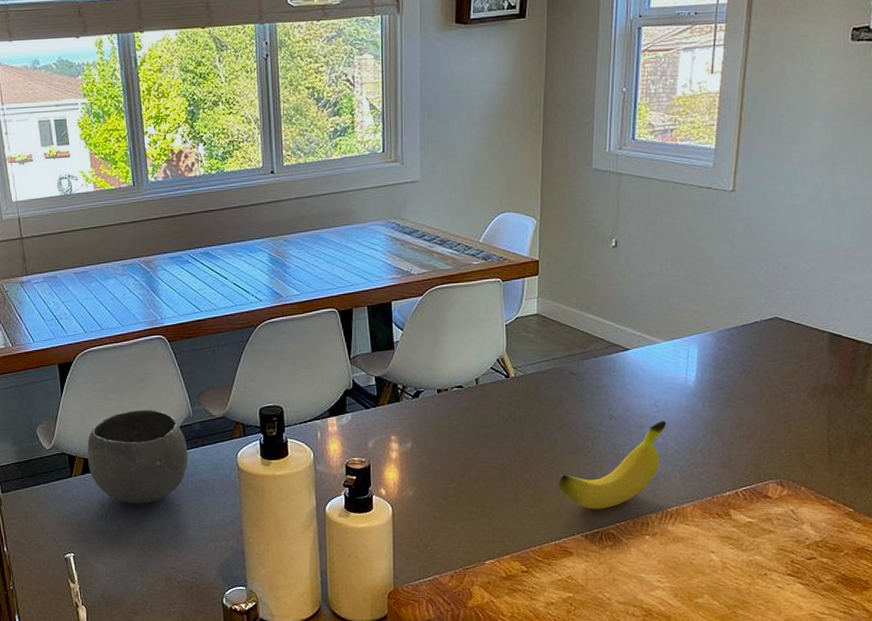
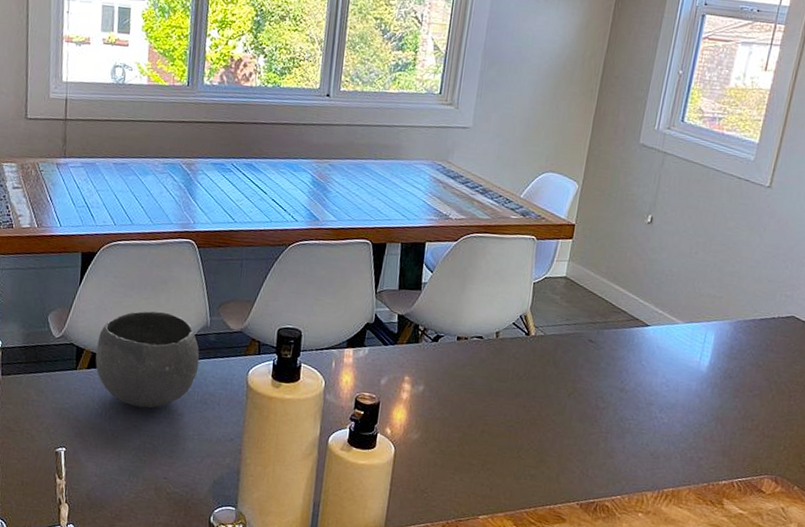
banana: present [557,420,667,510] -> none [560,400,675,481]

